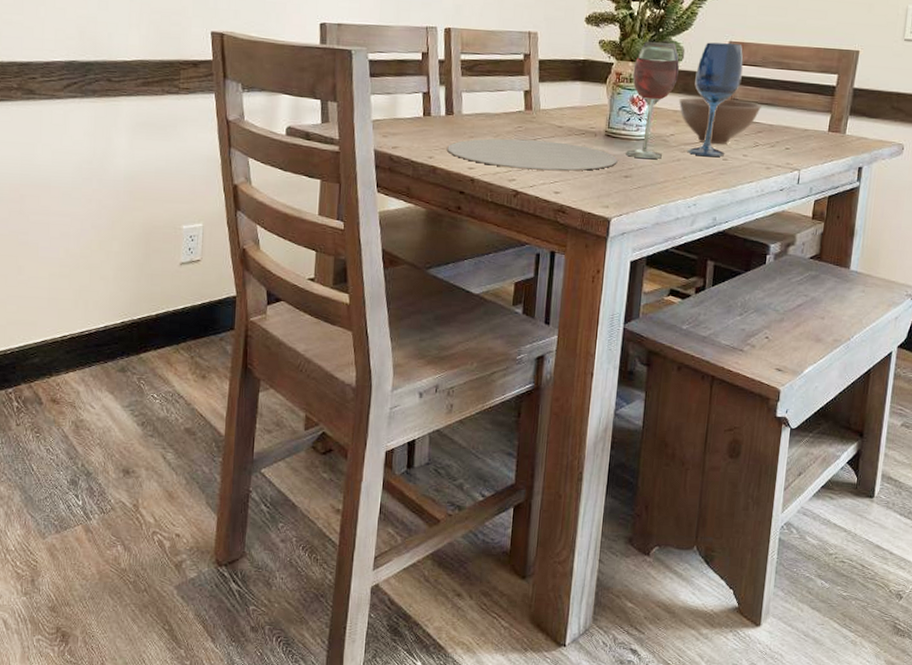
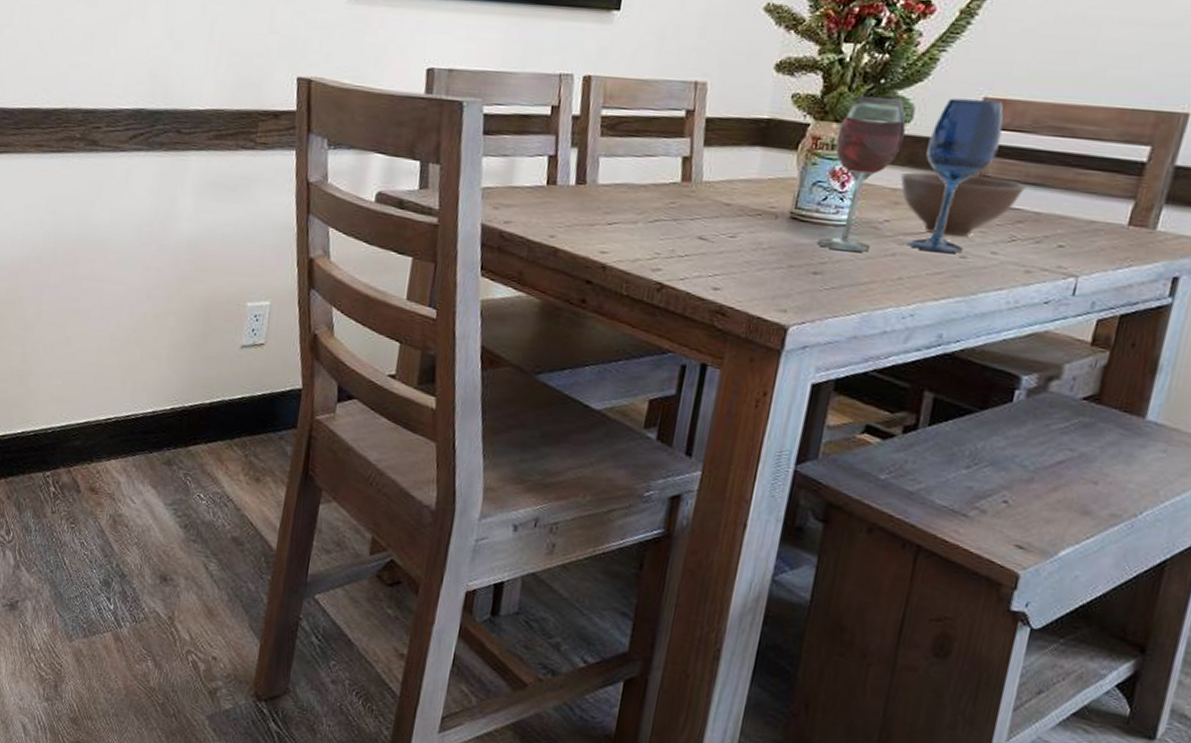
placemat: present [447,138,618,171] -> none [574,216,805,263]

